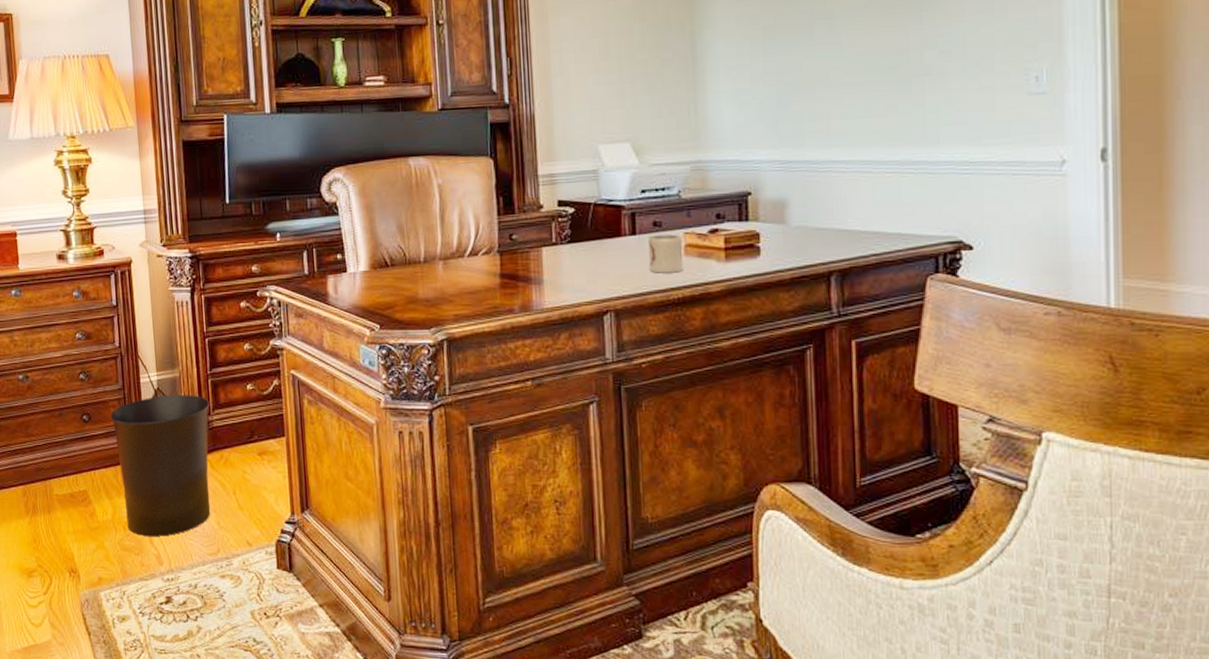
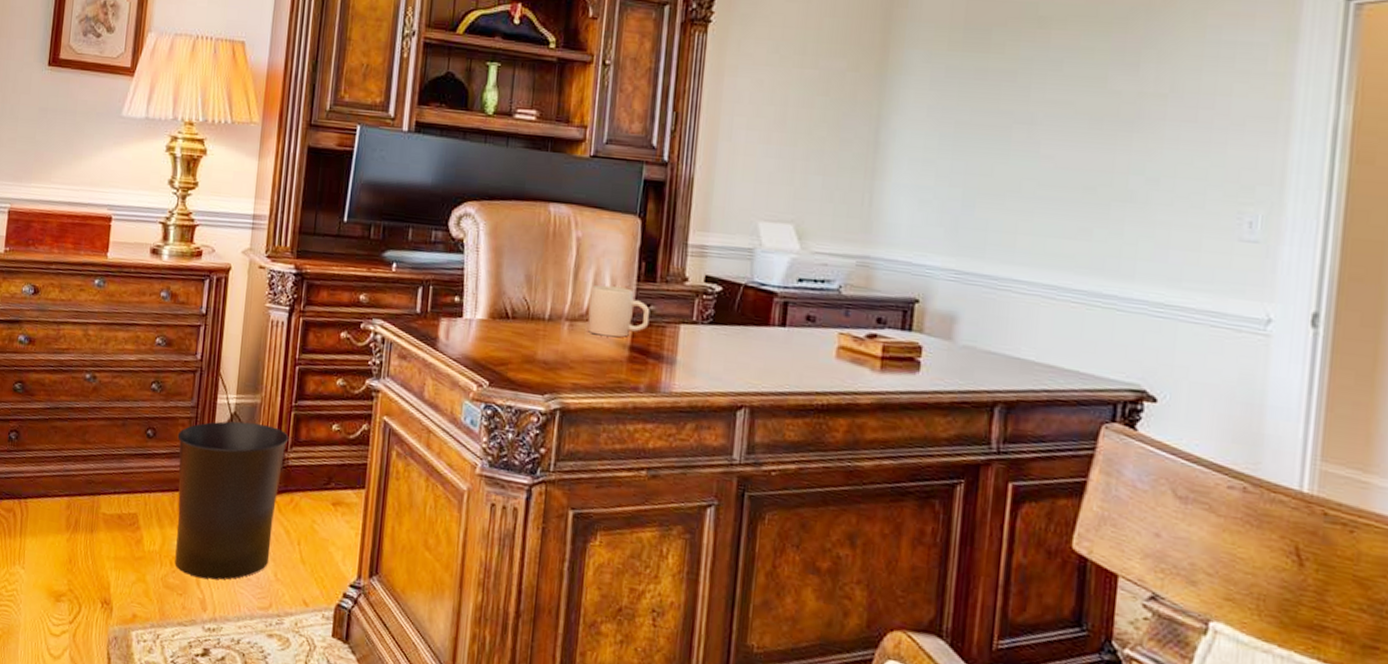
mug: none [457,222,514,269] -> present [587,285,650,338]
cup: present [648,234,684,273] -> none [795,330,836,376]

